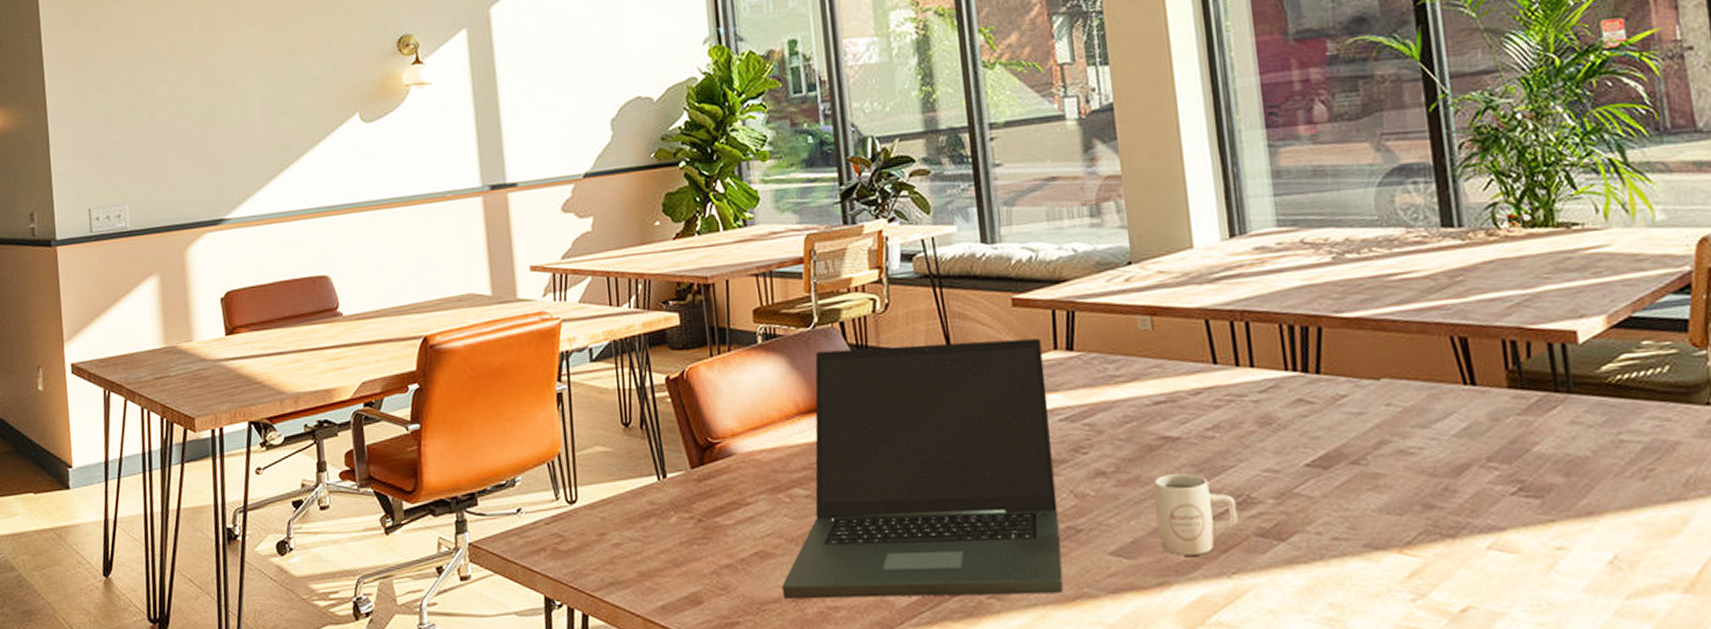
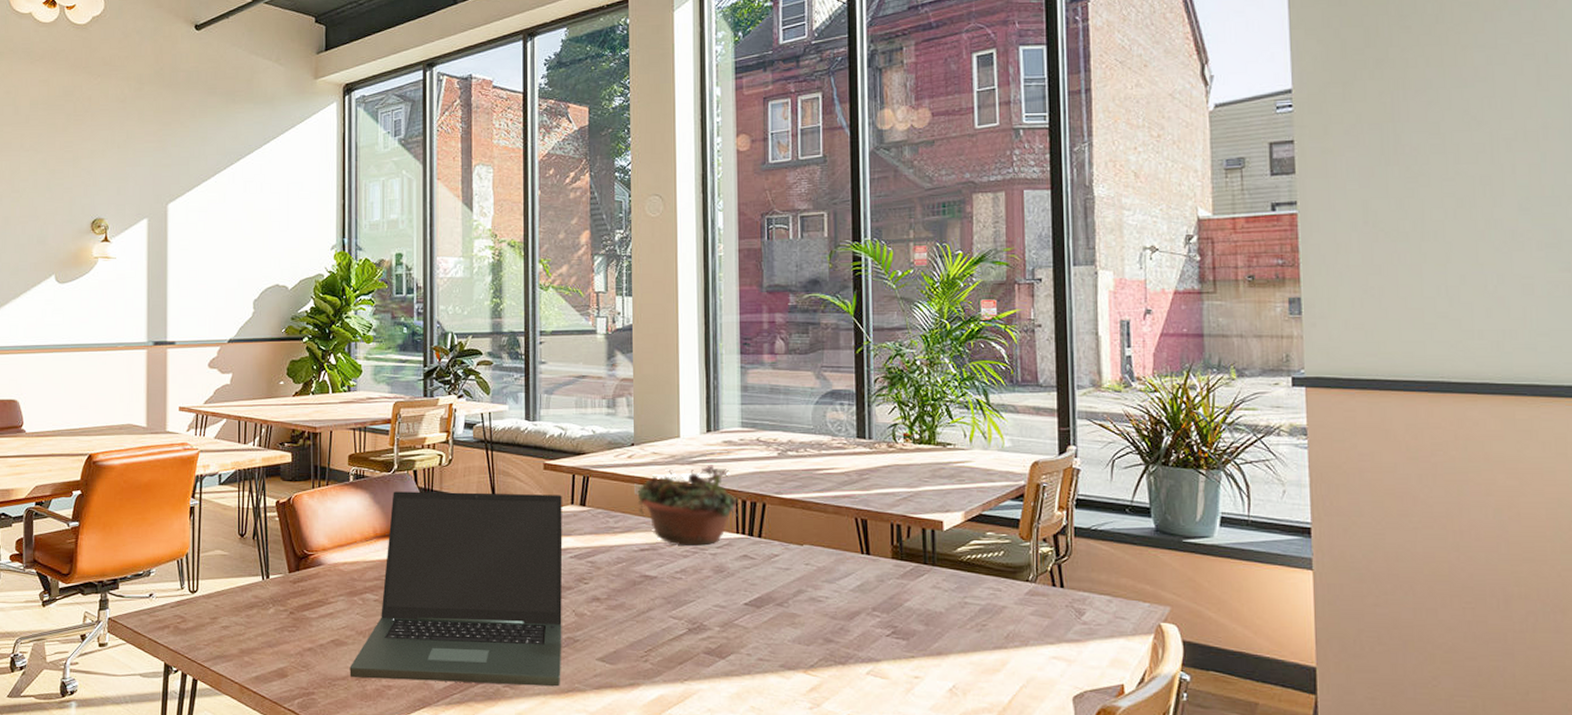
succulent planter: none [1142,281,1284,392] -> present [637,465,738,546]
mug: present [1153,473,1238,556] -> none [633,604,692,665]

